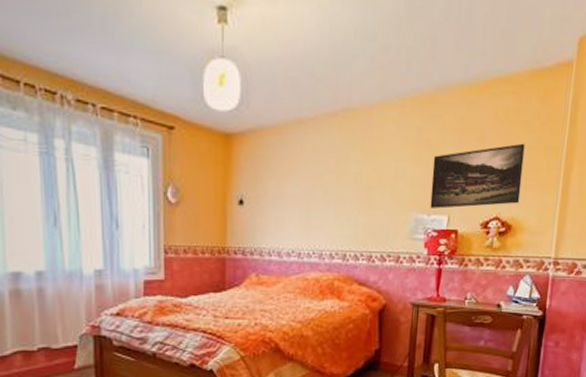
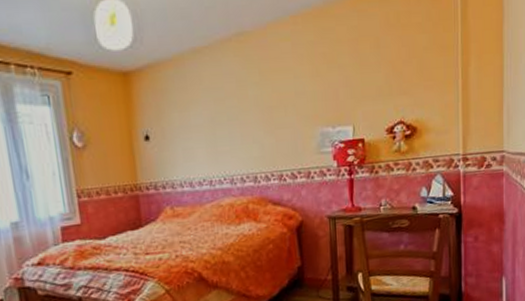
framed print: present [430,143,525,209] -> none [331,45,422,120]

